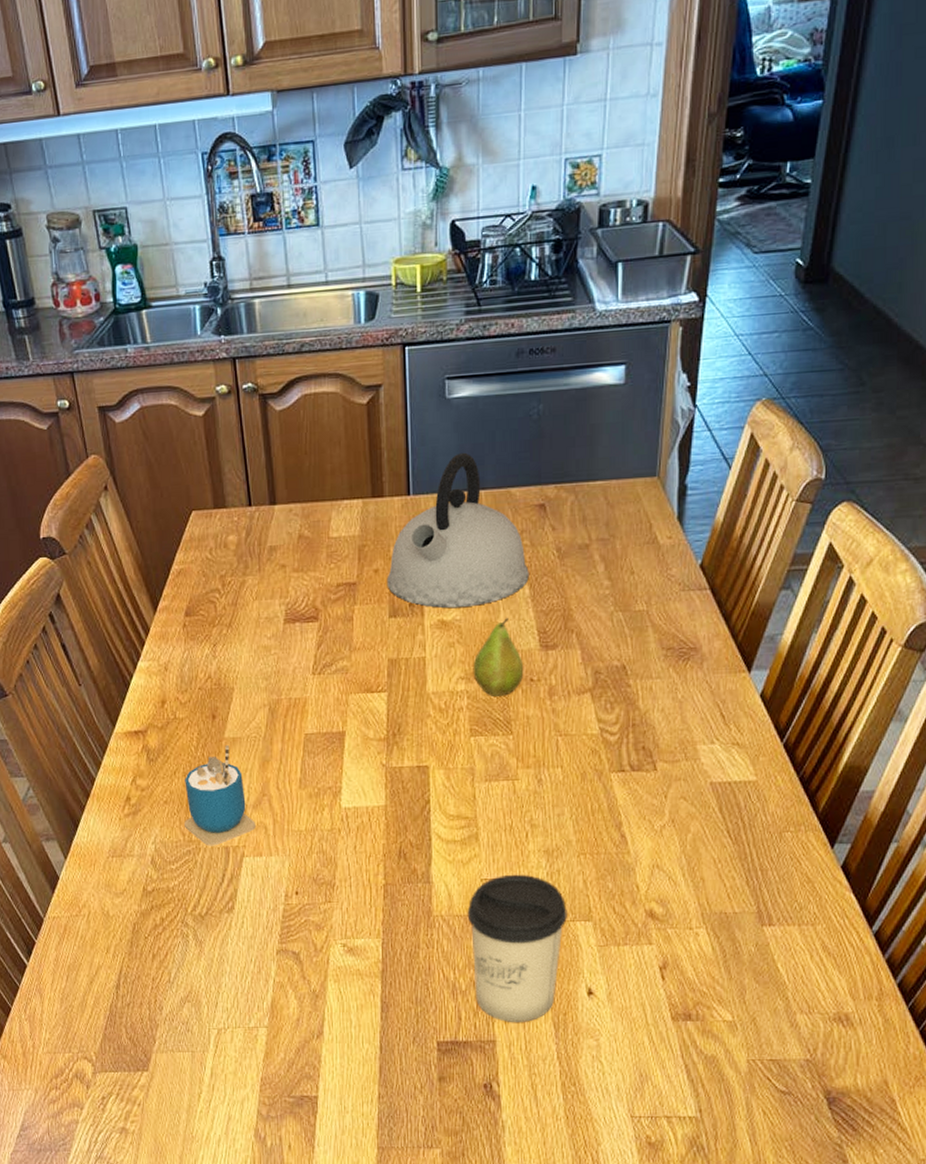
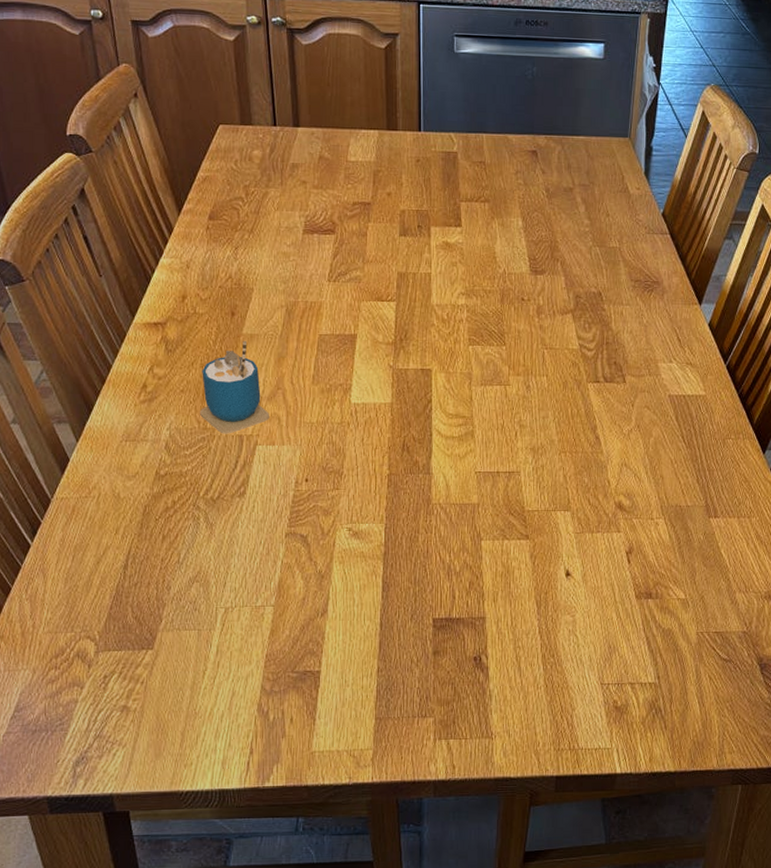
kettle: present [386,452,529,608] -> none [398,100,522,233]
cup: present [467,874,567,1023] -> none [462,468,550,602]
fruit: present [473,617,524,698] -> none [472,244,517,313]

